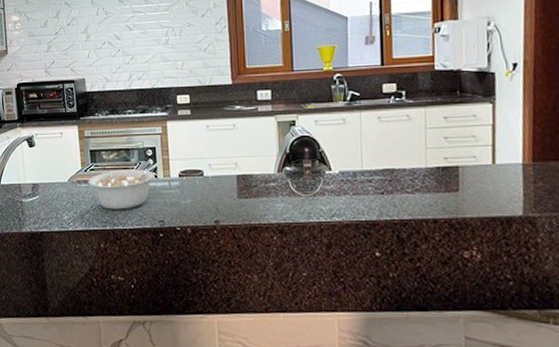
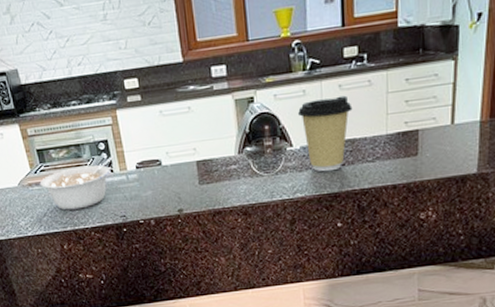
coffee cup: none [337,127,391,199] -> present [297,95,353,172]

